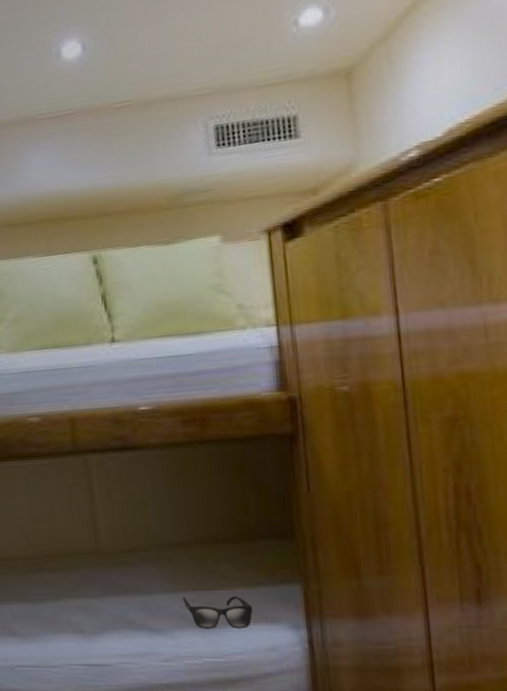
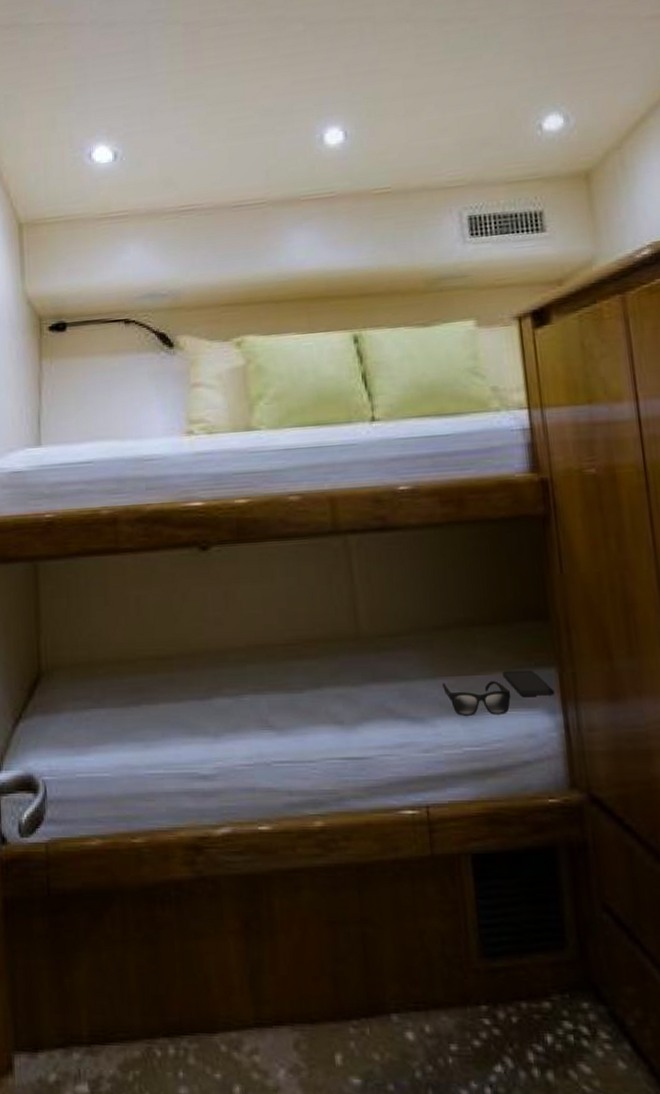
mobile phone: none [244,586,299,613] -> present [502,670,555,697]

